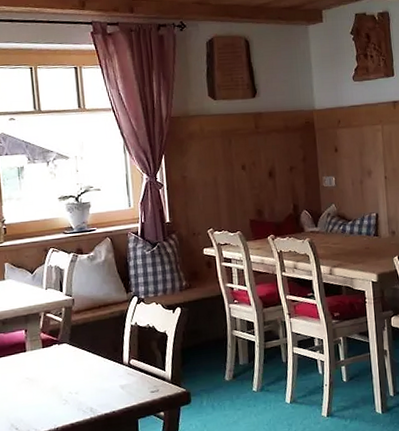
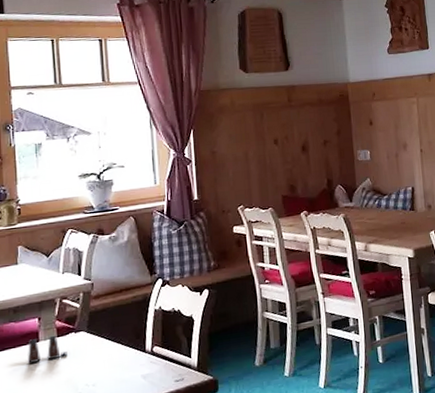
salt shaker: none [16,346,52,372] -> present [27,335,68,364]

